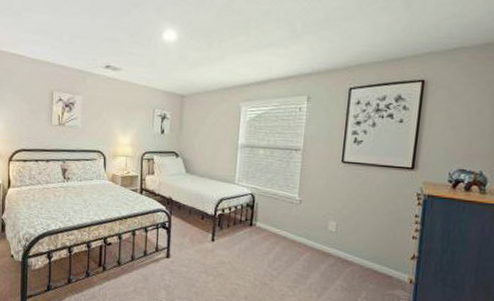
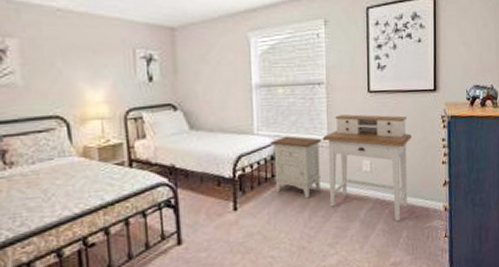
nightstand: none [247,189,293,244] -> present [270,136,322,199]
desk: none [293,178,383,281] -> present [322,114,413,221]

